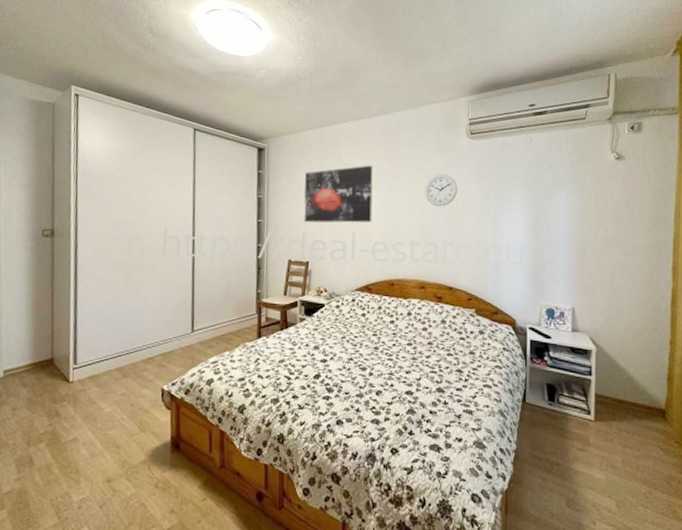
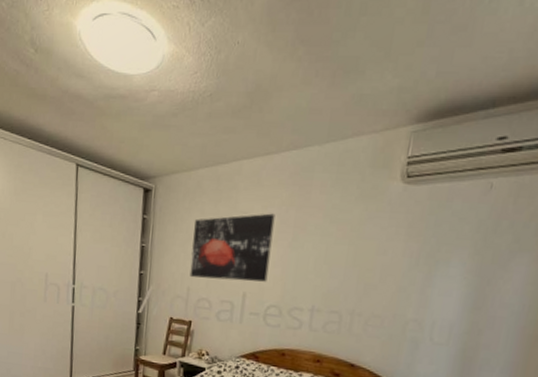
wall clock: present [425,174,458,207] -> none [335,228,379,269]

